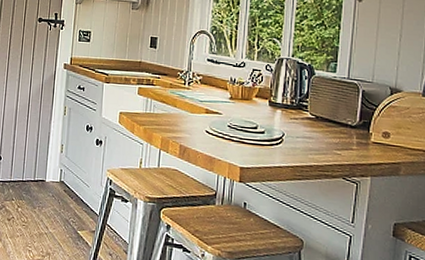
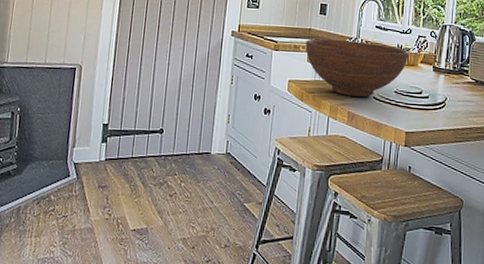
fruit bowl: none [136,71,243,131] -> present [305,38,409,97]

